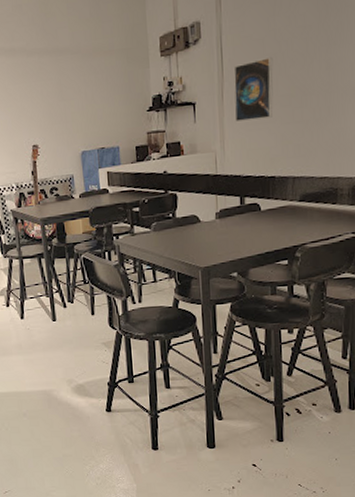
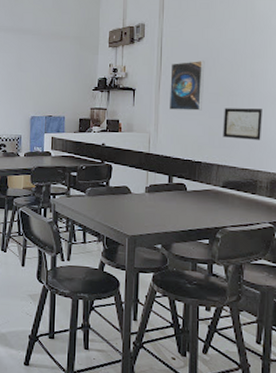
wall art: none [297,106,341,145] -> present [223,108,262,140]

